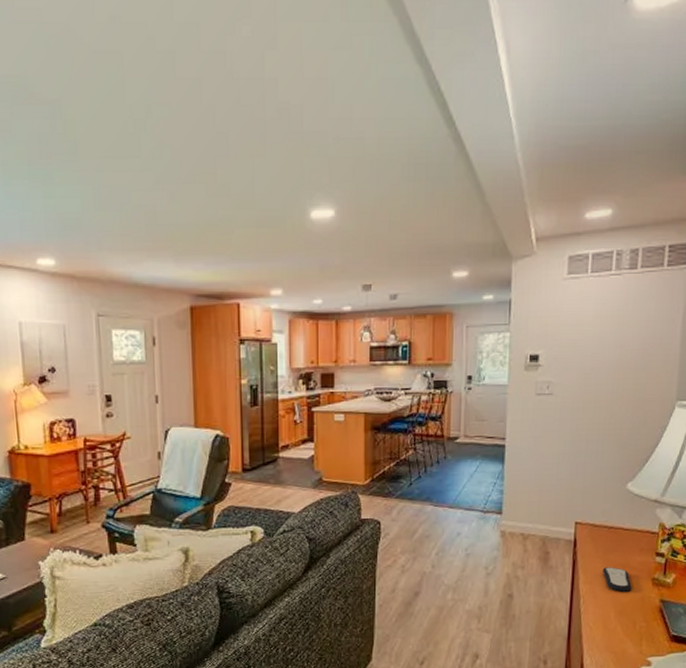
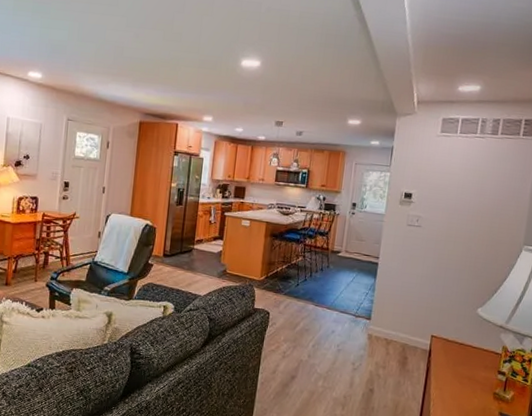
remote control: present [602,567,632,592] -> none [451,377,476,401]

